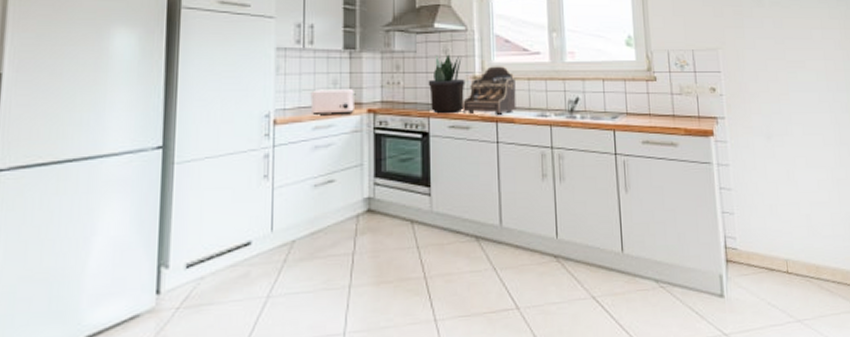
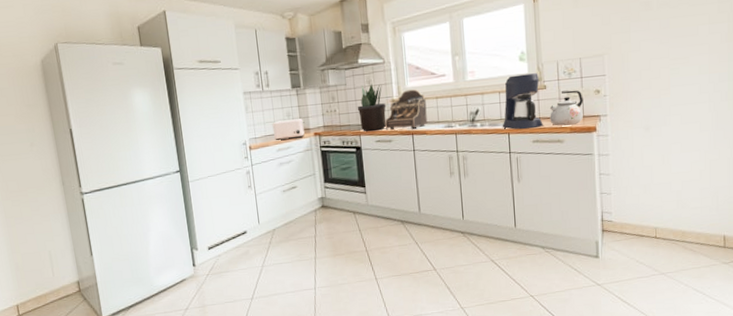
coffee maker: none [606,62,654,127] -> present [502,73,543,130]
kettle: none [661,85,699,127] -> present [549,90,584,127]

